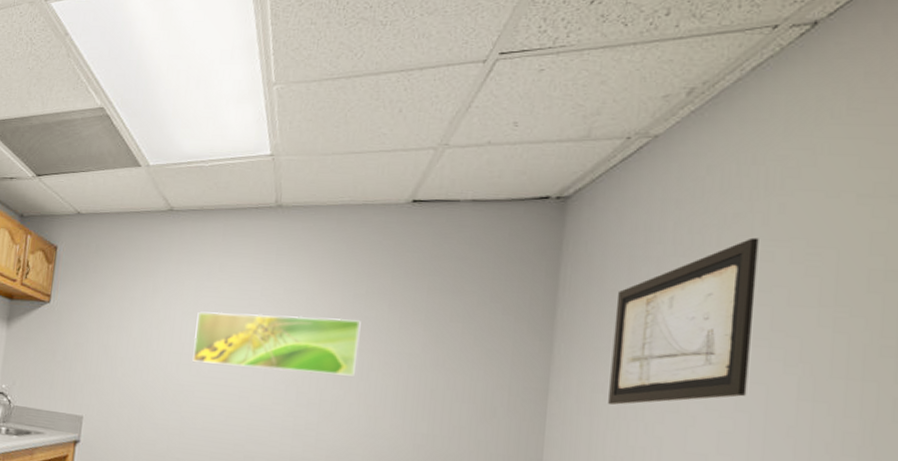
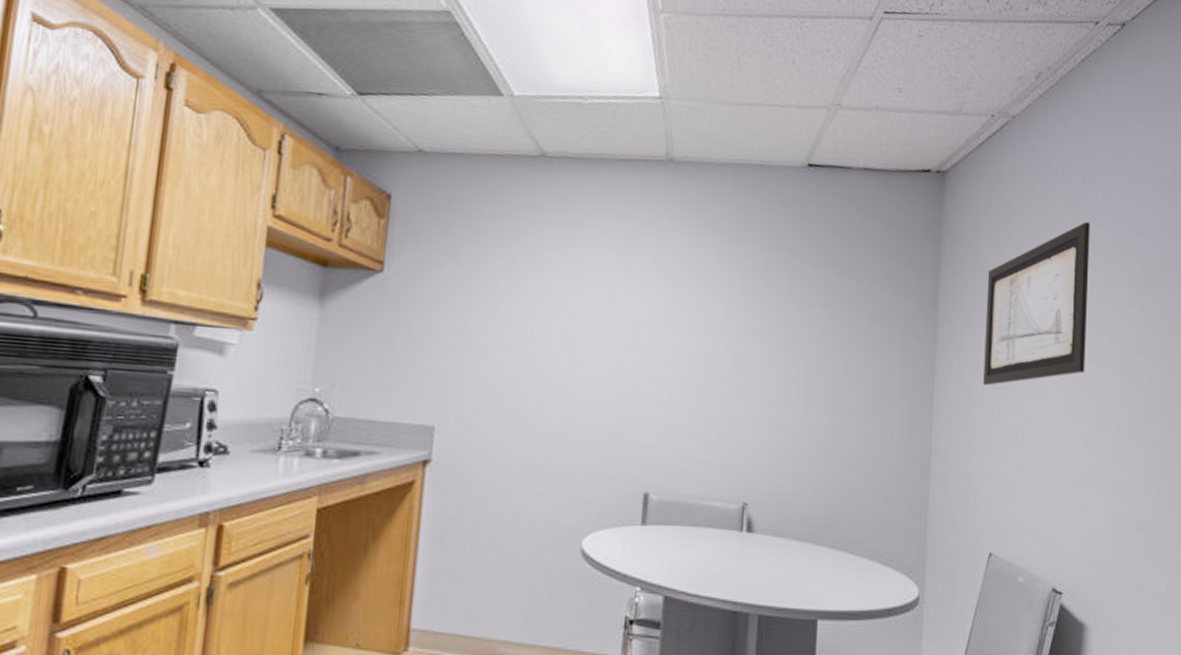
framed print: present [192,311,361,376] -> none [575,286,761,363]

